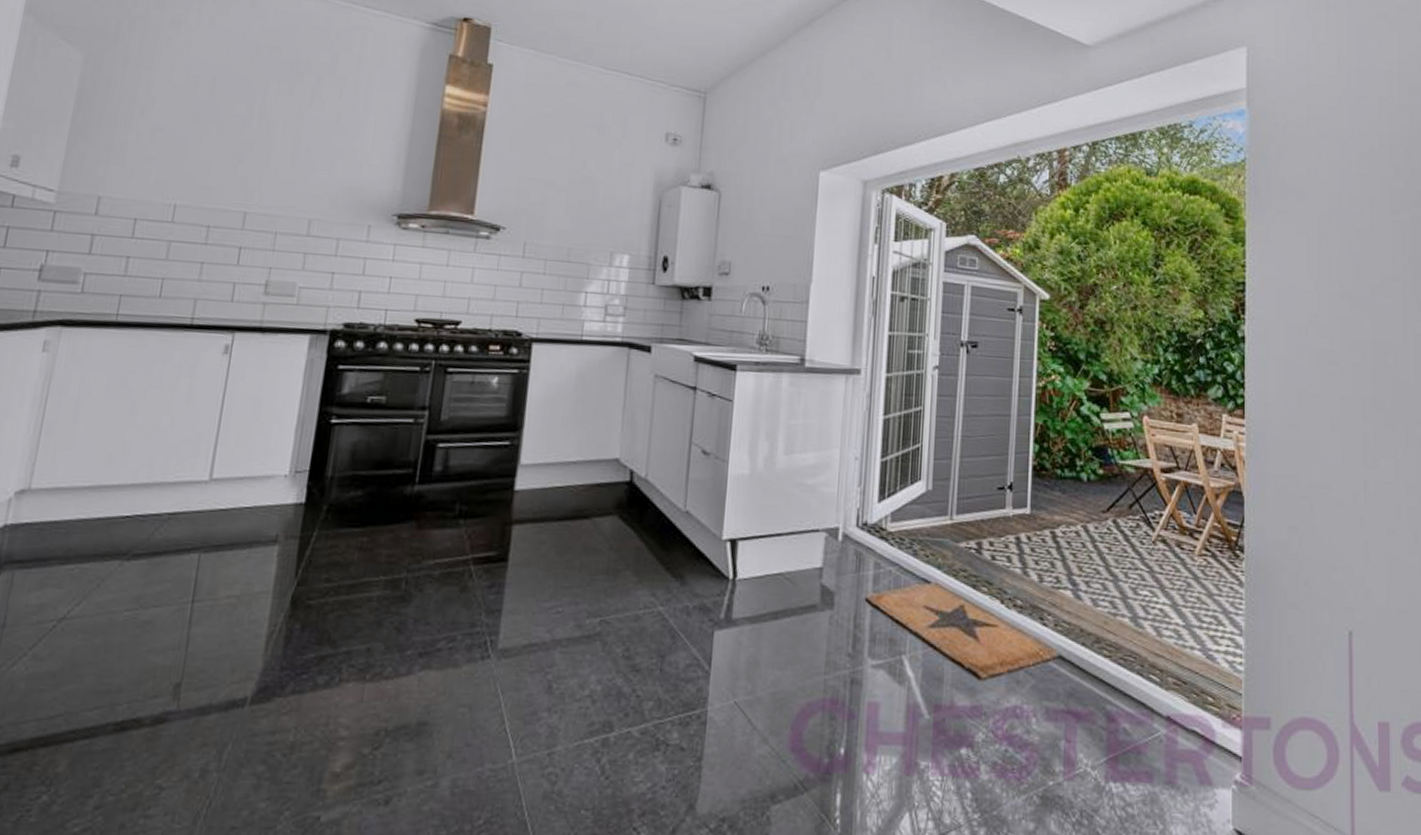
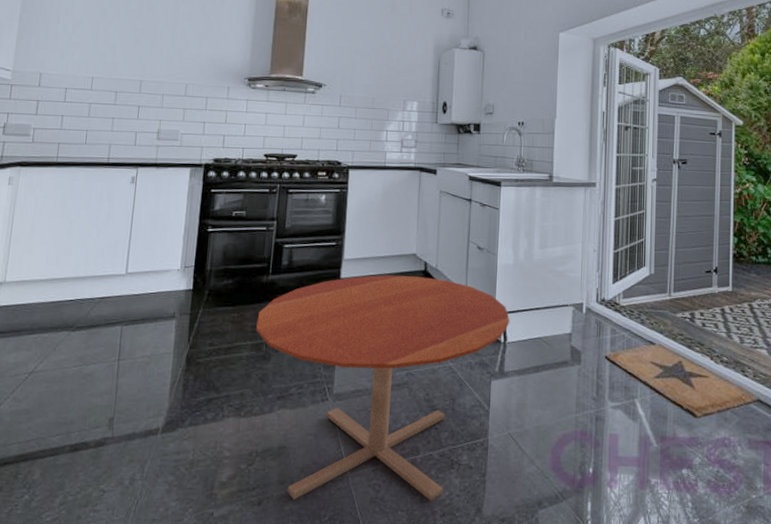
round table: none [393,487,742,797] -> present [256,275,510,501]

